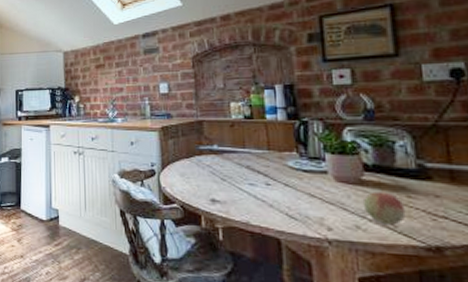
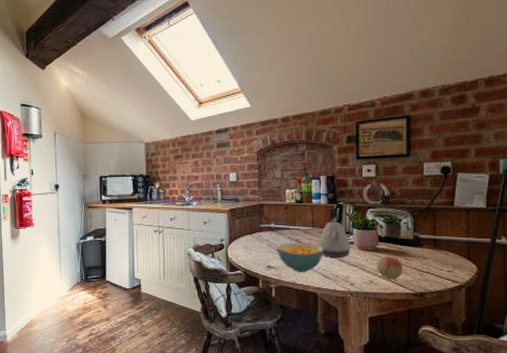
cereal bowl: none [222,170,286,210] -> present [277,242,323,272]
kettle: none [278,123,324,193] -> present [319,206,351,259]

